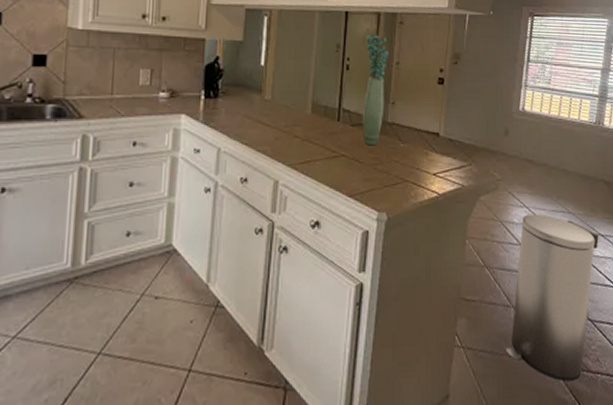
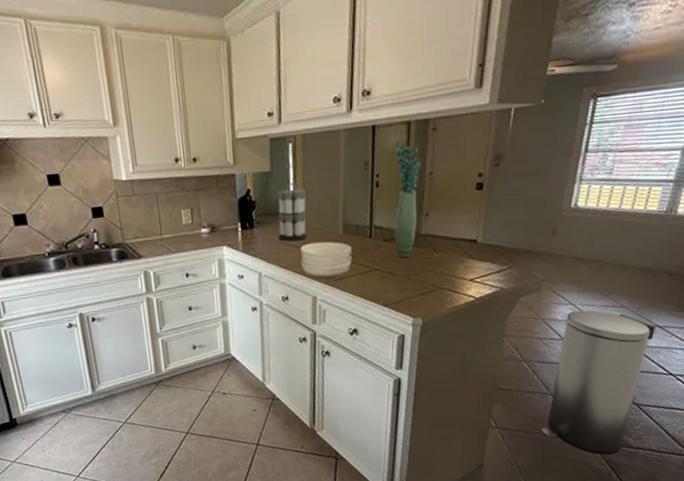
spice rack: none [244,55,278,117] -> present [278,183,307,242]
bowl: none [265,120,320,161] -> present [300,241,353,279]

